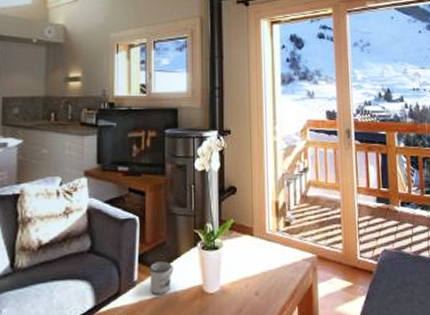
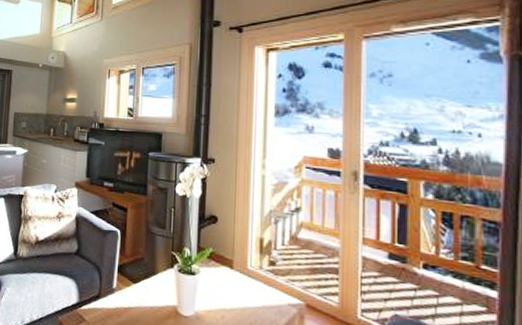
mug: present [150,260,174,294] -> none [126,274,150,306]

